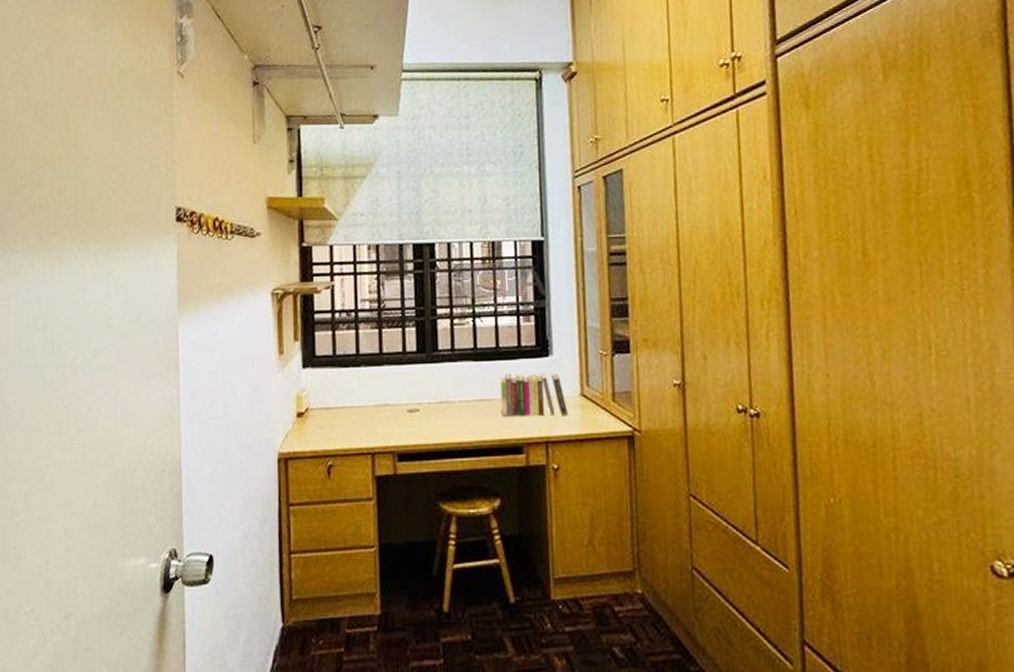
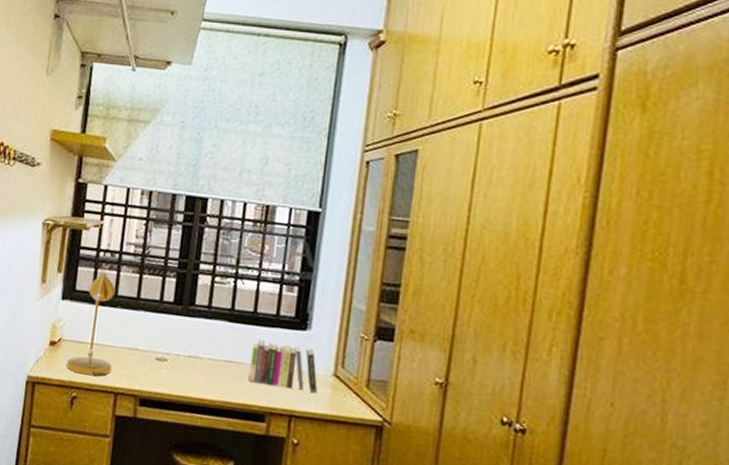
desk lamp: none [317,330,364,441] -> present [66,269,116,377]

